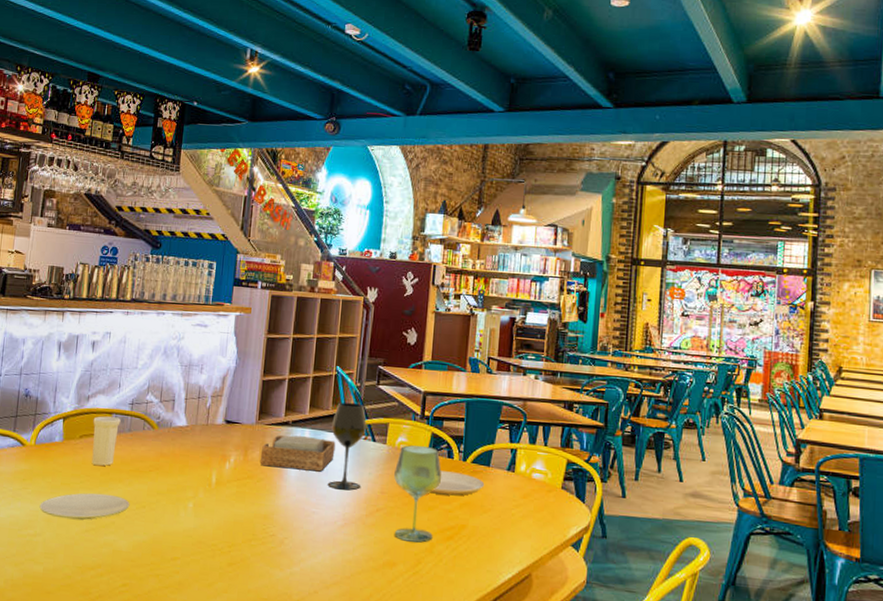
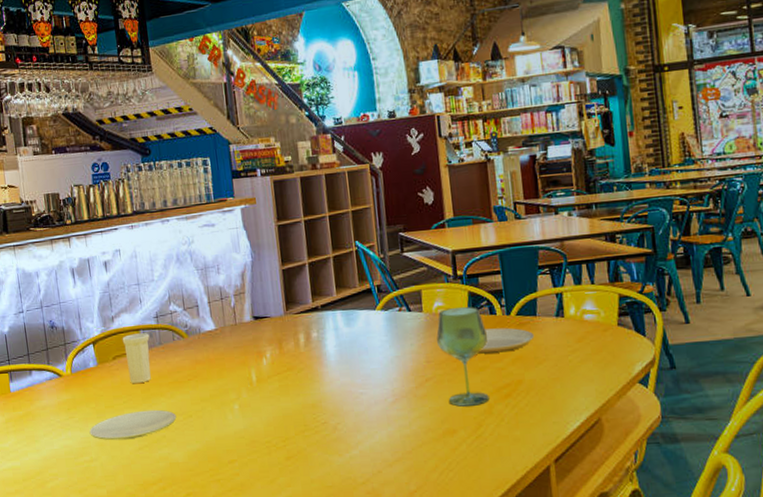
napkin holder: present [260,435,336,472] -> none [295,317,372,356]
wineglass: present [327,402,367,491] -> none [362,275,404,367]

